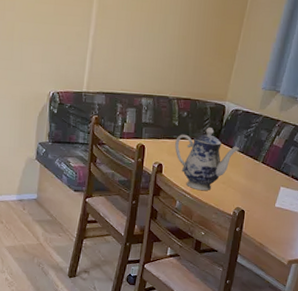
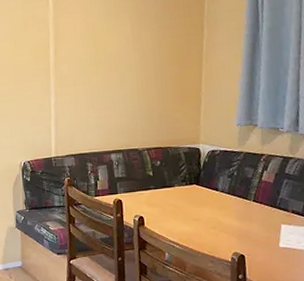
teapot: present [175,127,240,191] -> none [153,173,225,239]

